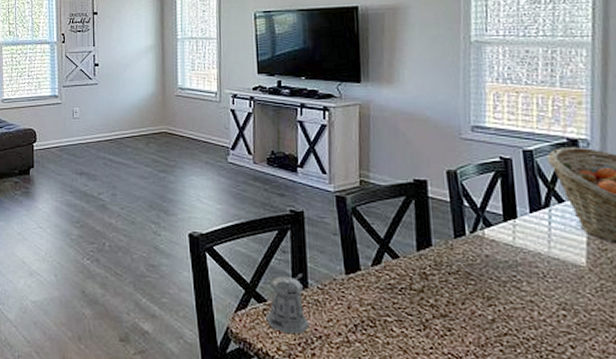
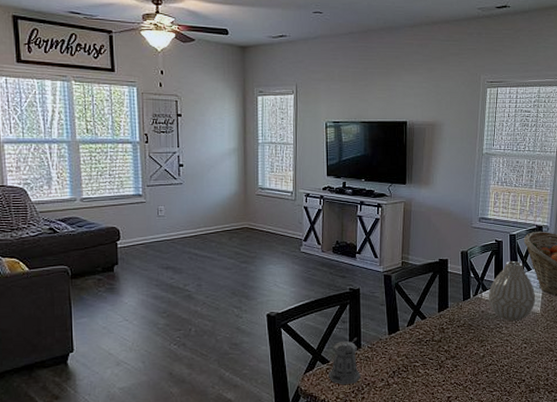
vase: none [494,188,577,275] -> present [488,261,536,322]

